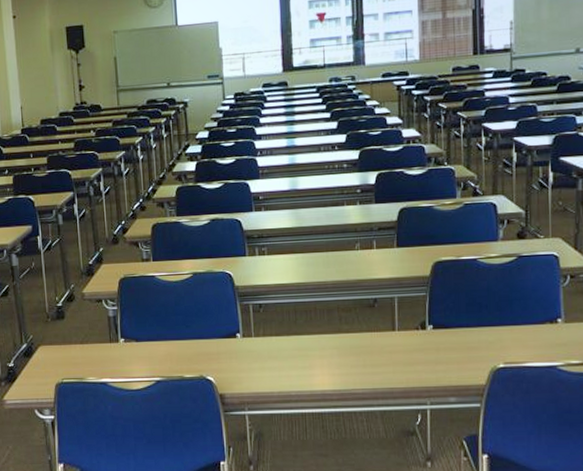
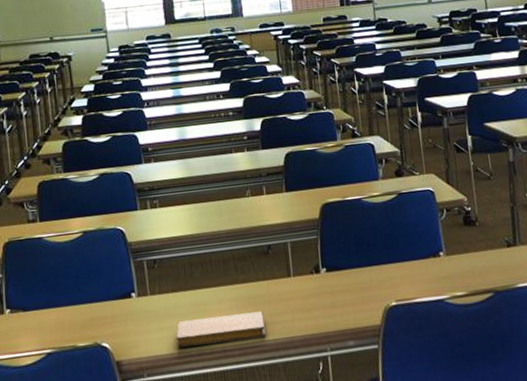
notebook: none [277,361,365,387] -> present [176,311,266,348]

